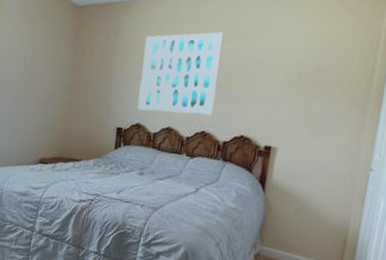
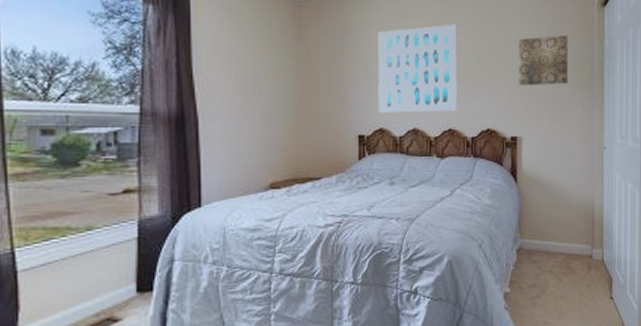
wall art: none [281,48,346,100] -> present [519,35,568,86]

